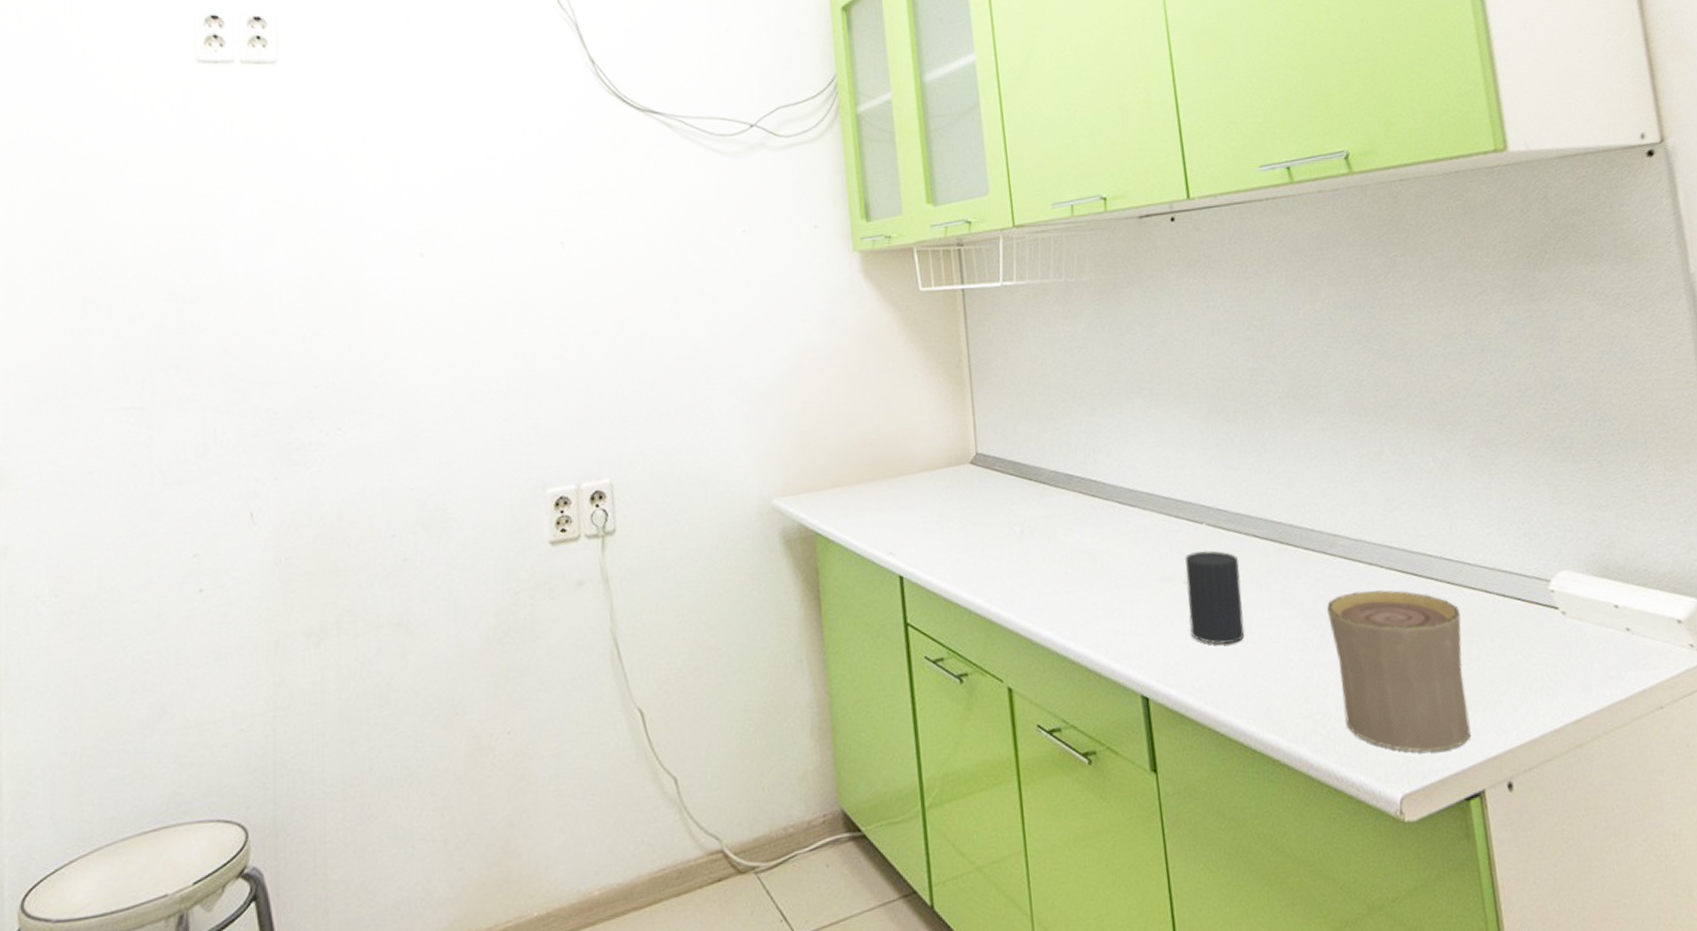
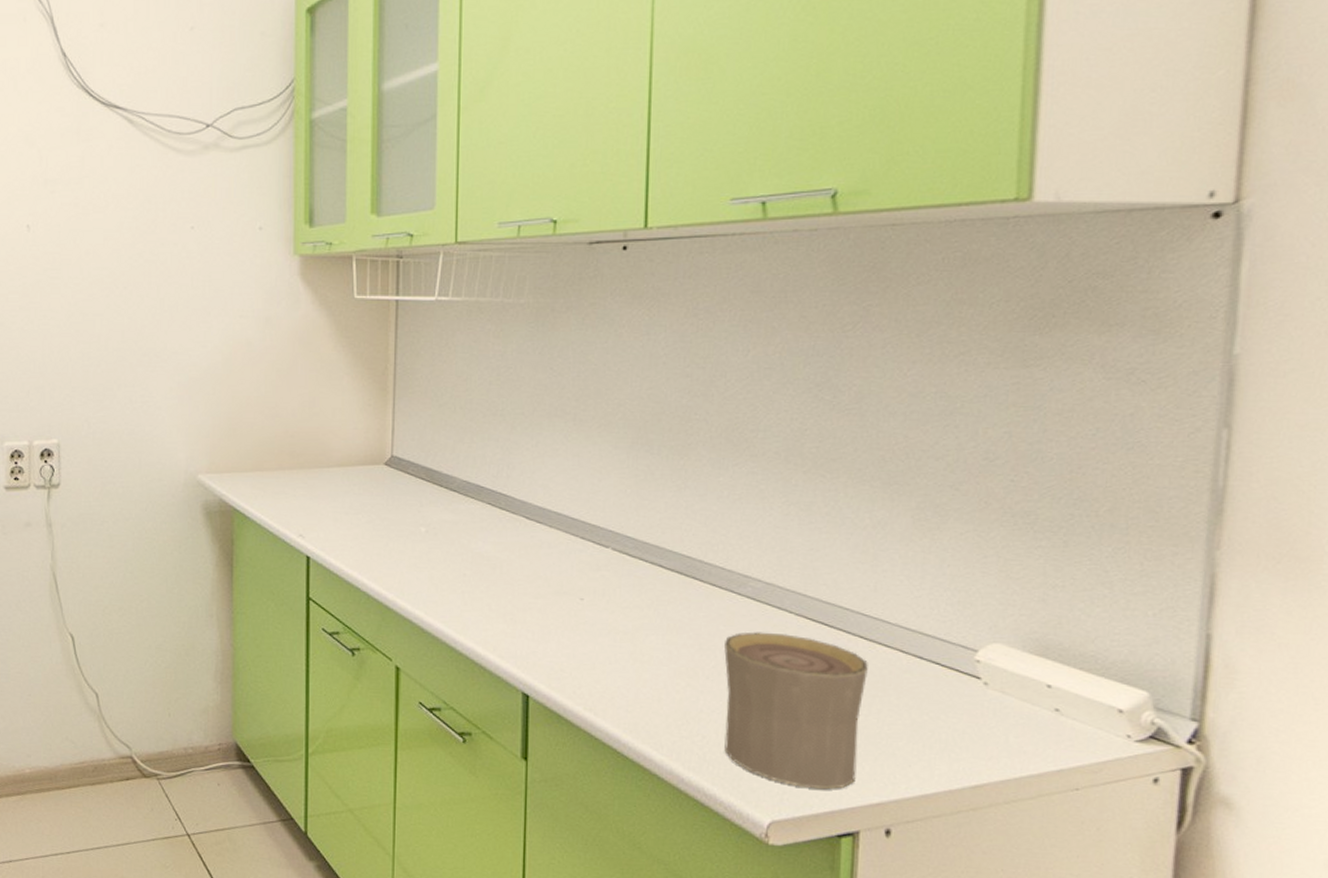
cup: present [1184,550,1245,645] -> none [579,573,640,660]

